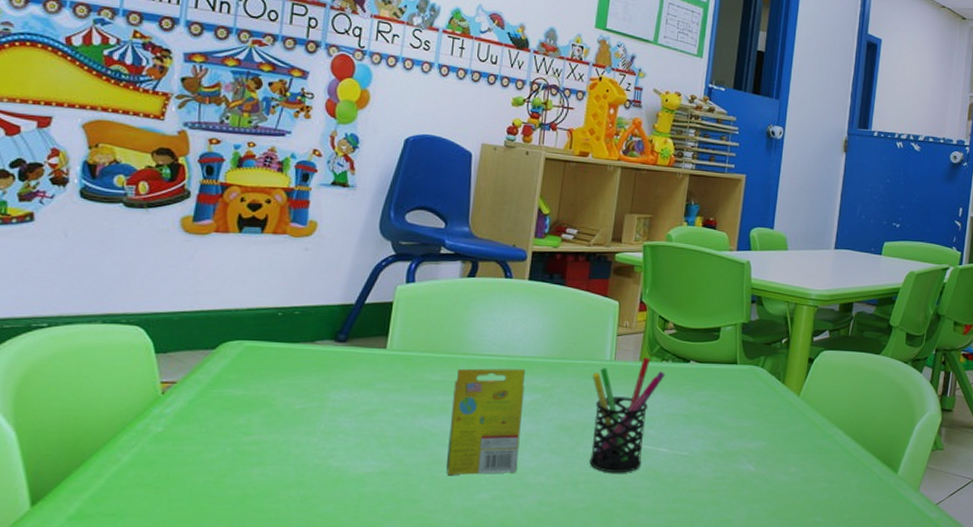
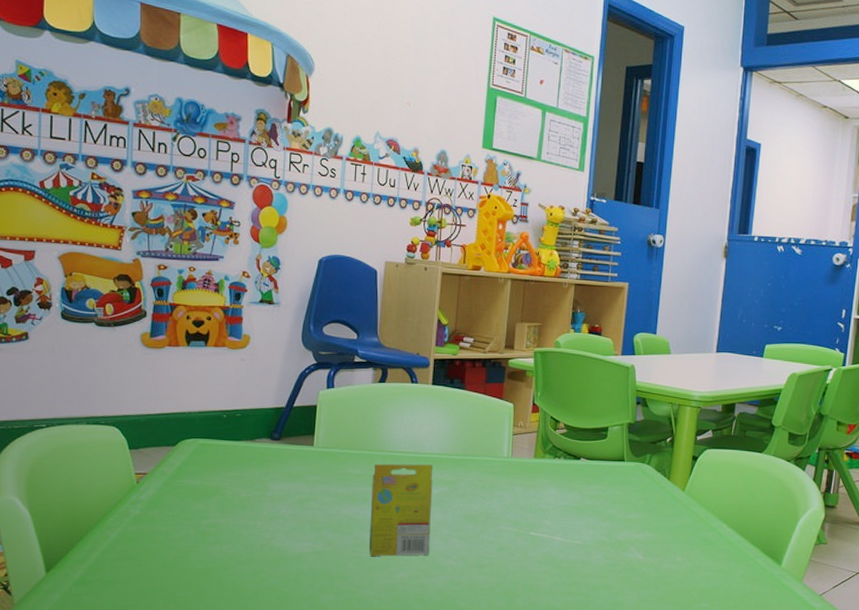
pen holder: present [589,356,666,473] -> none [491,454,558,559]

